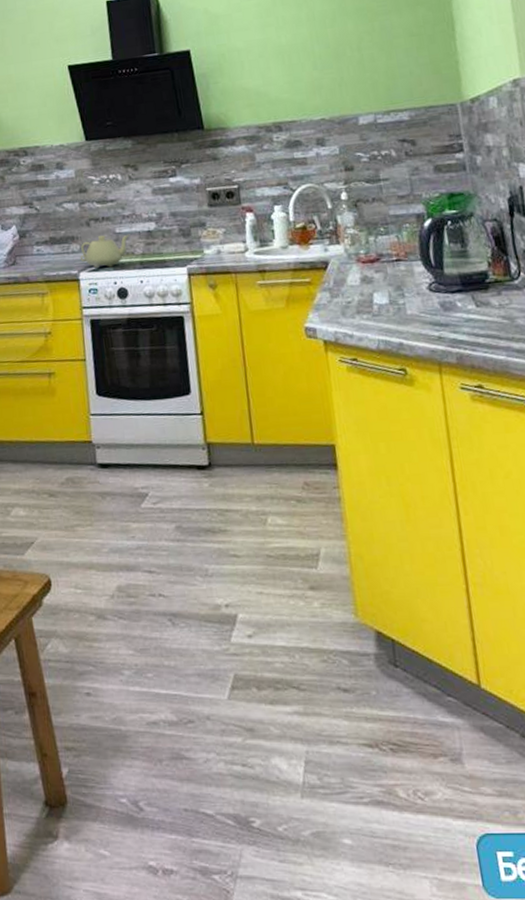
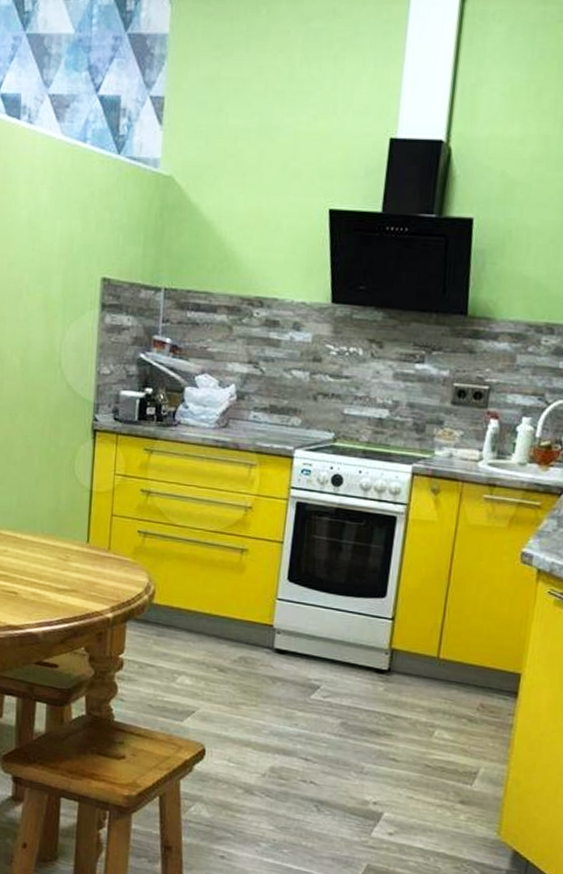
teapot: present [80,234,129,268] -> none [299,412,358,450]

